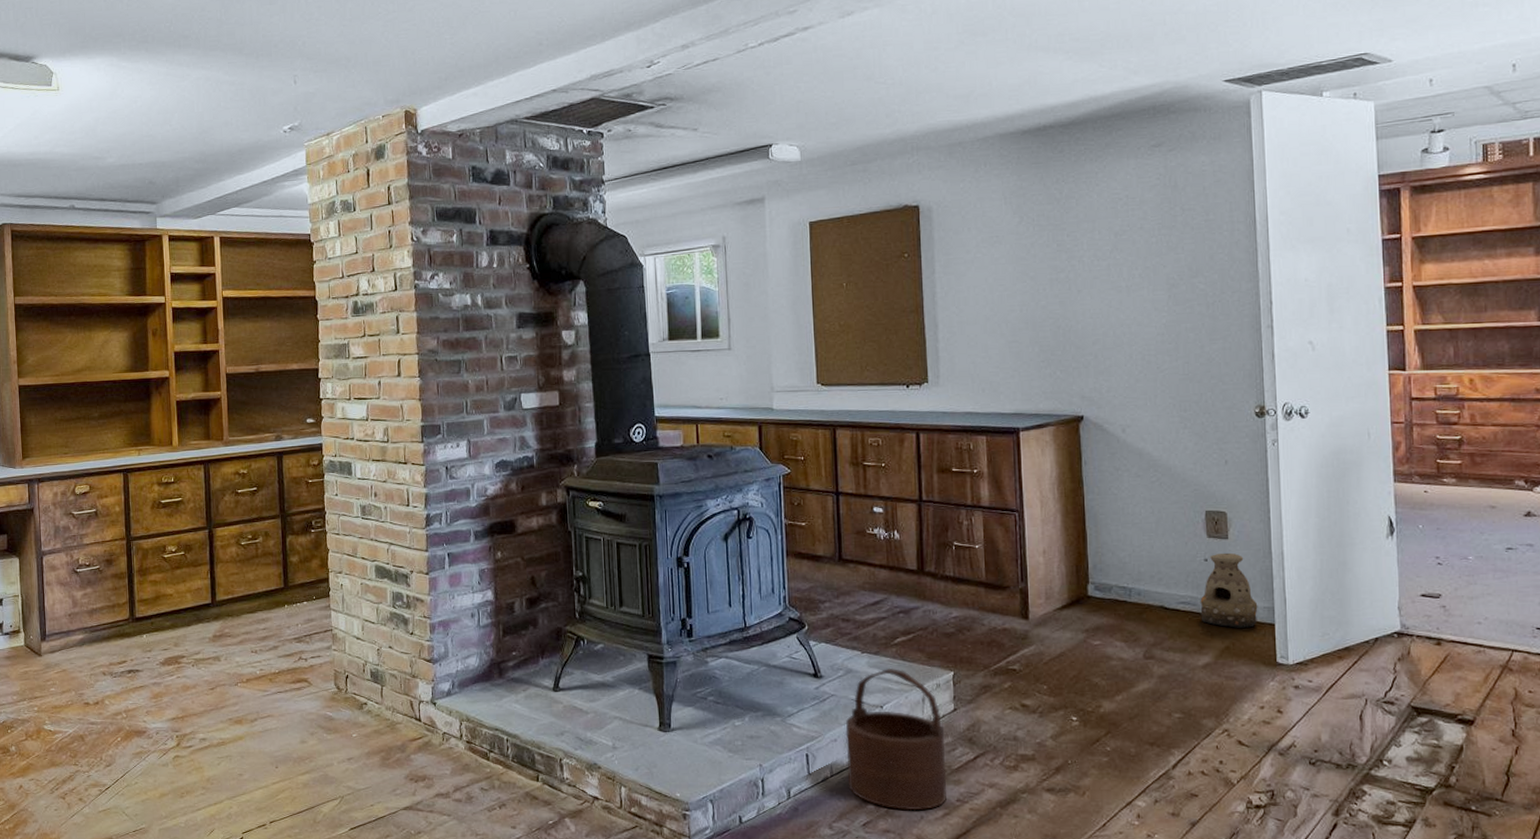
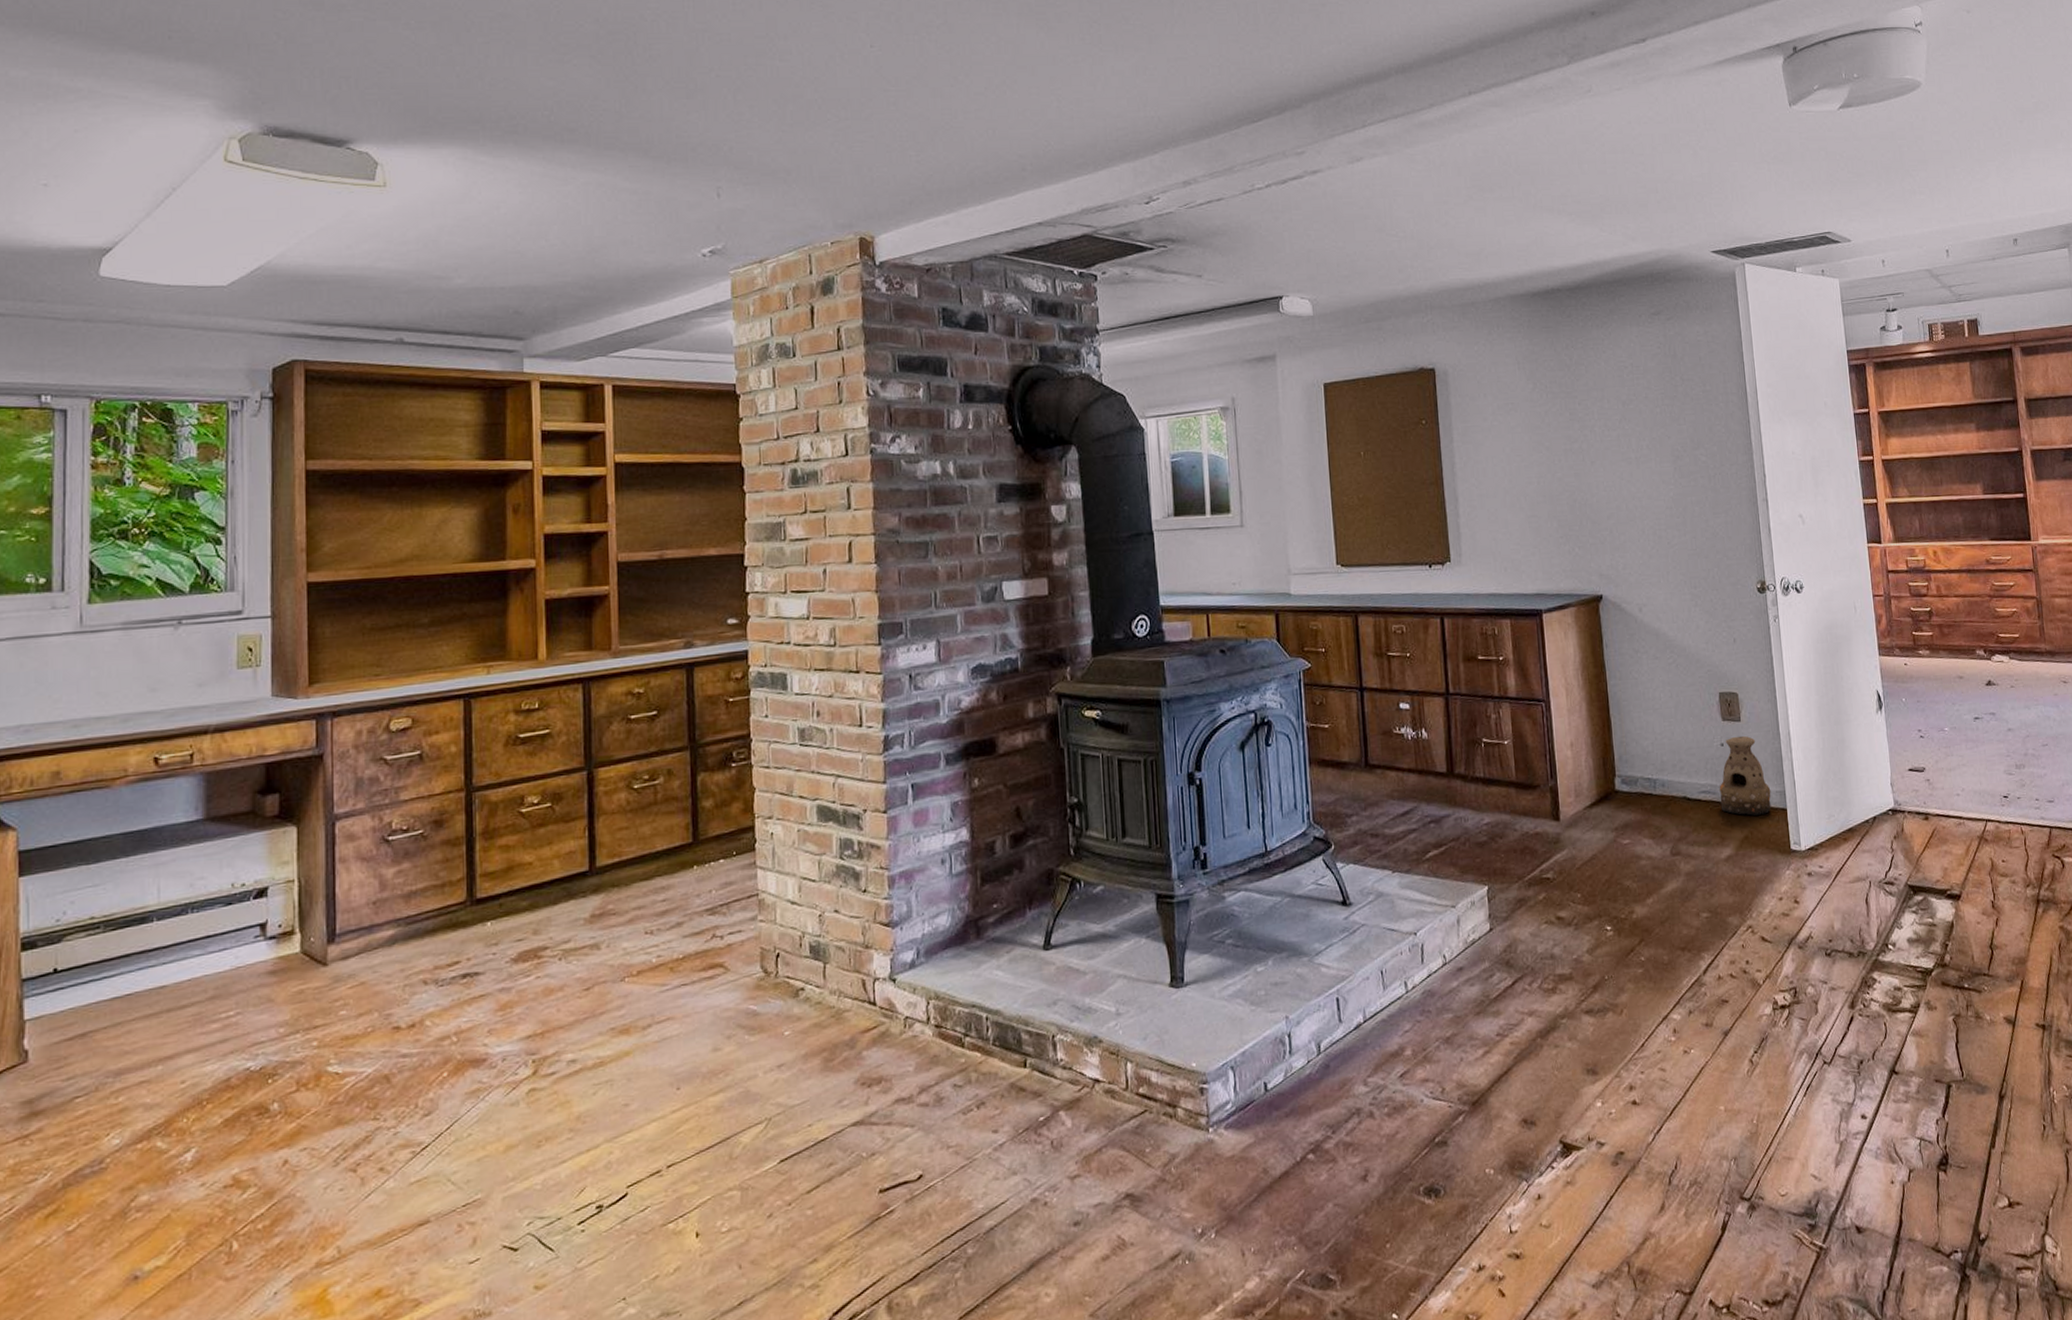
wooden bucket: present [845,667,946,811] -> none [1377,887,1486,1053]

